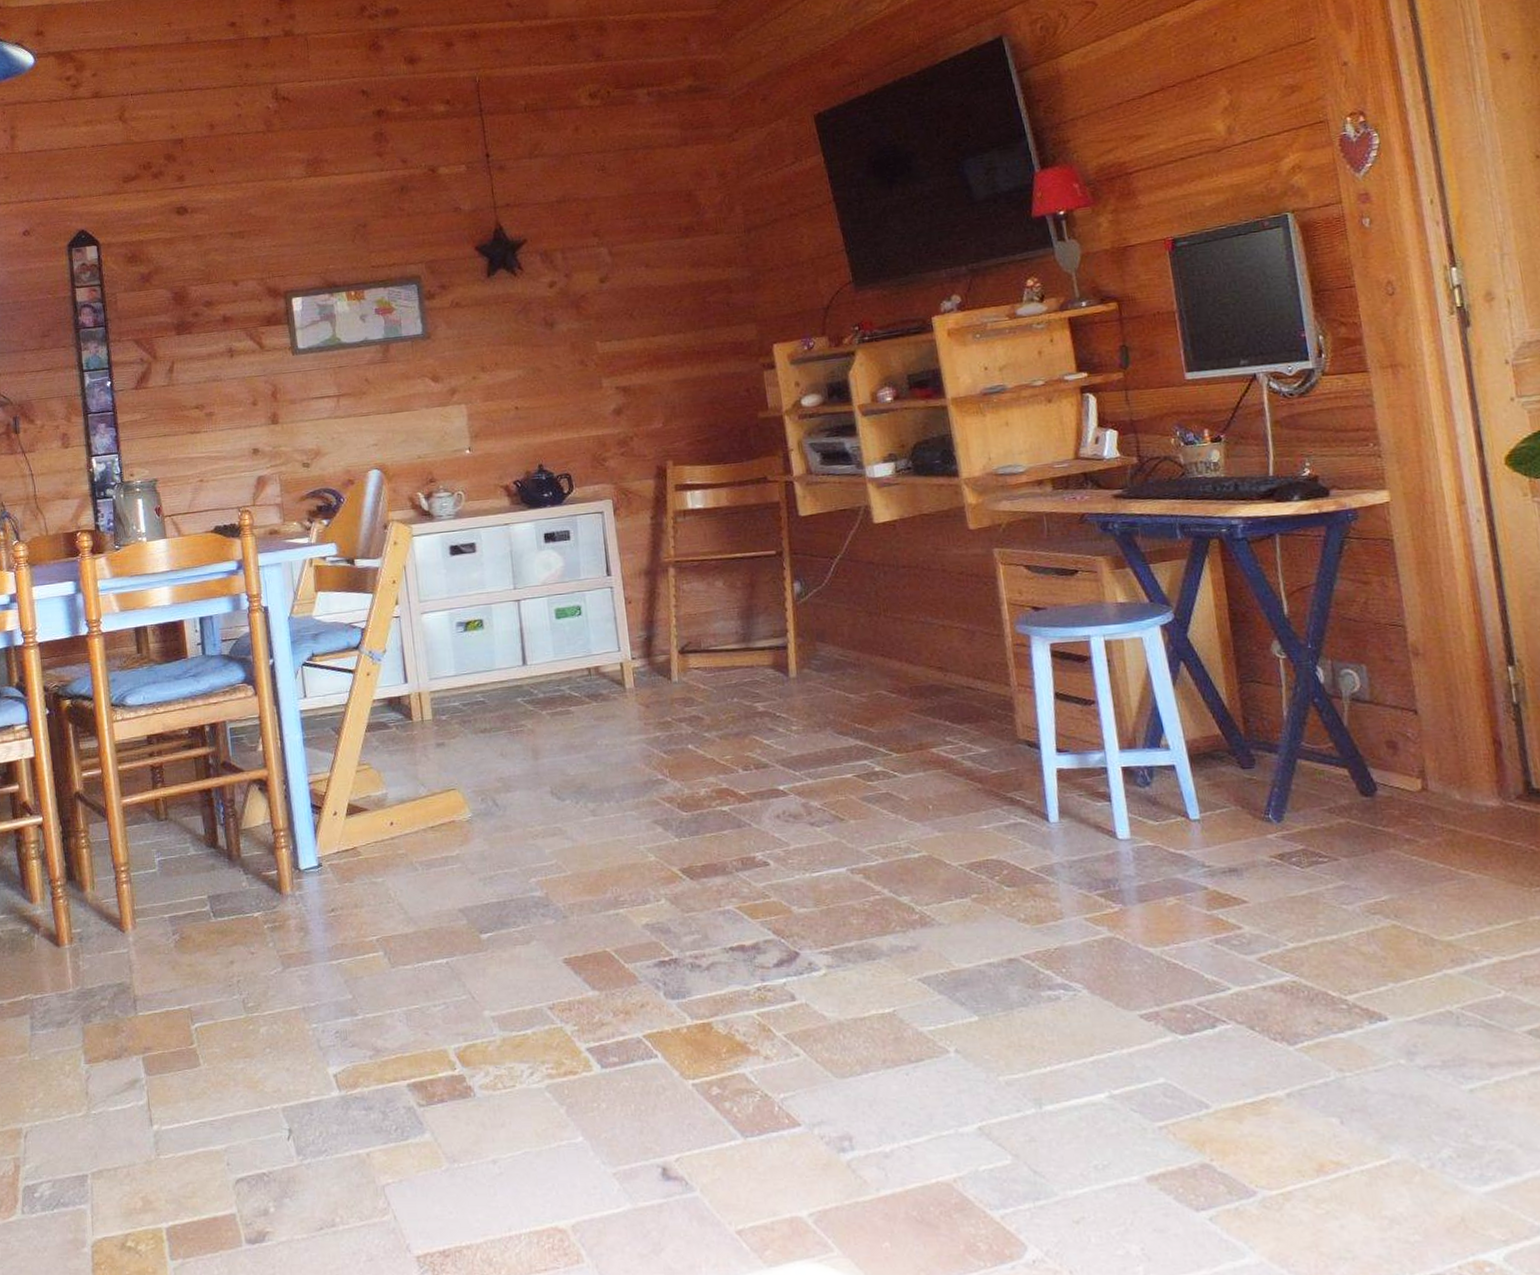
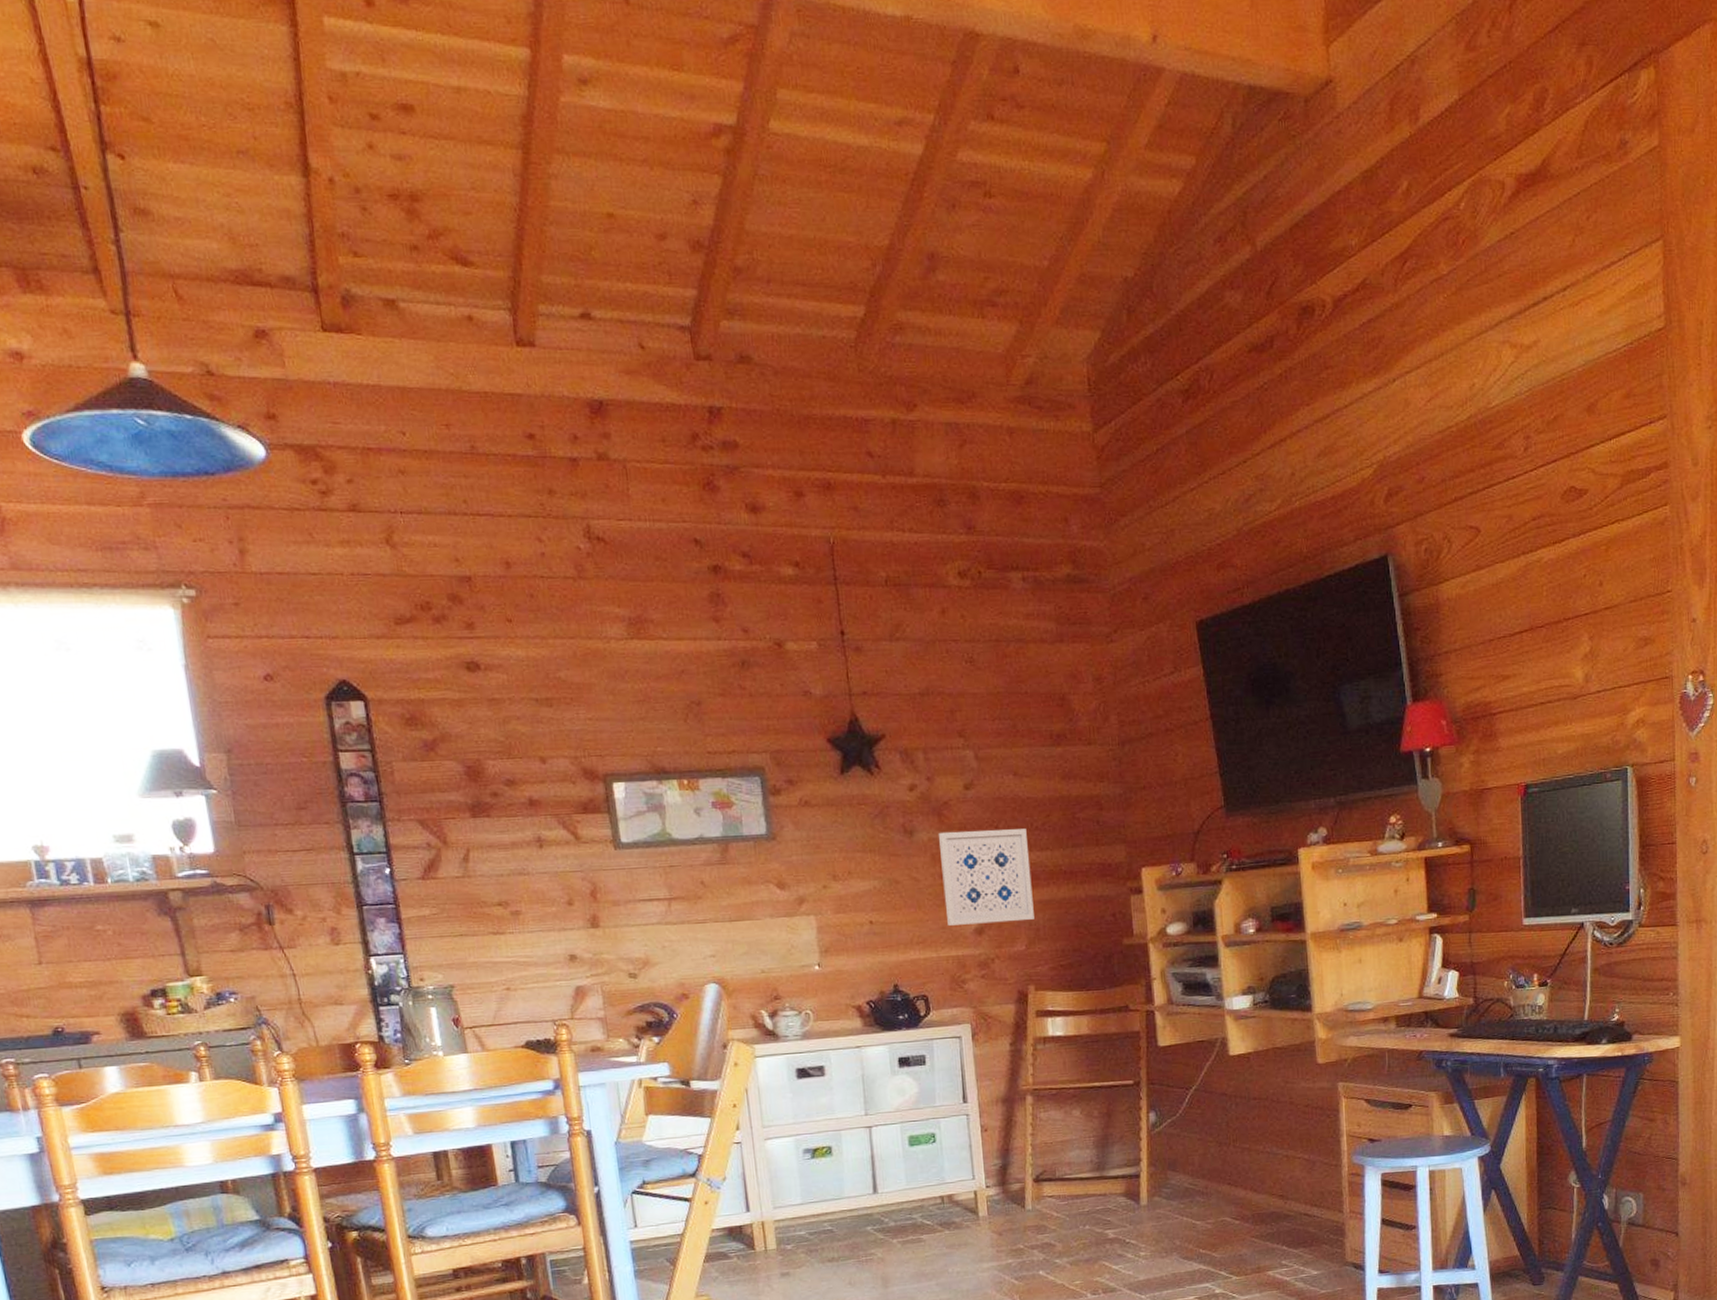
wall art: none [576,314,670,408] -> present [938,829,1034,926]

